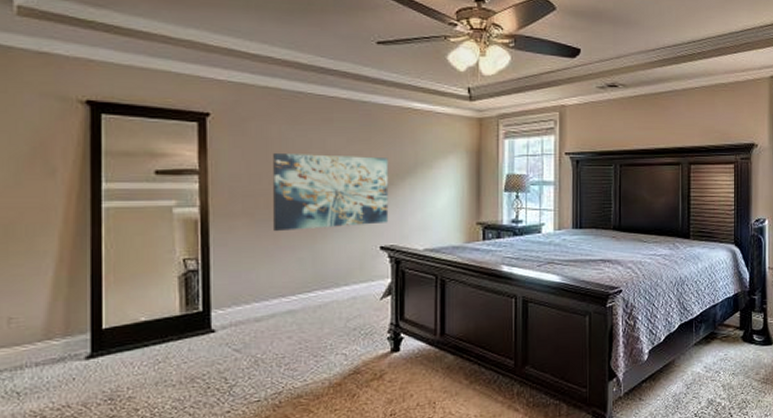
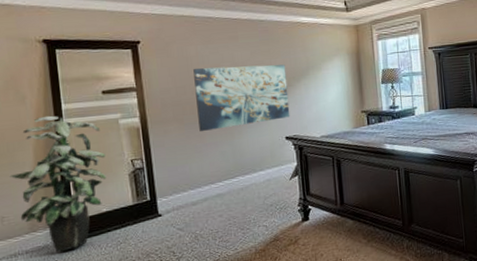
indoor plant: none [25,195,151,368] -> present [9,115,106,253]

